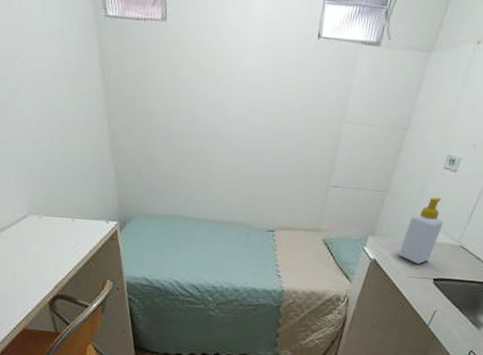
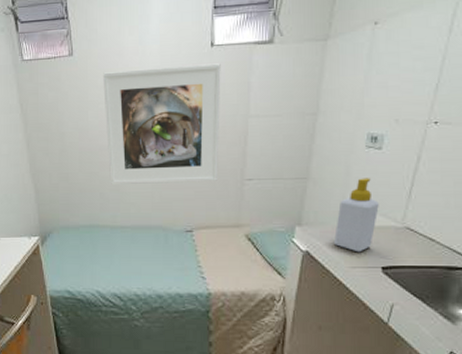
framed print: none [197,48,325,185] -> present [102,63,221,186]

